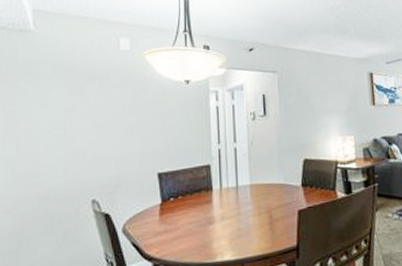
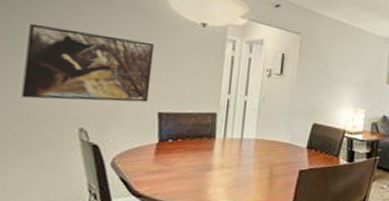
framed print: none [42,108,148,180] -> present [21,23,155,103]

